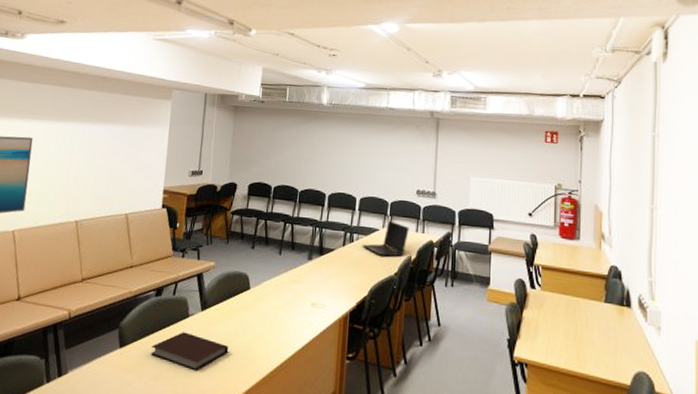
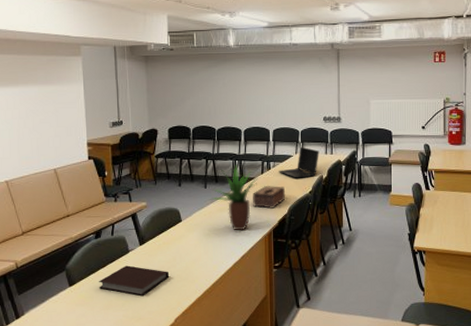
potted plant: none [284,233,339,309] -> present [210,165,258,231]
tissue box: none [330,259,368,289] -> present [253,185,286,210]

